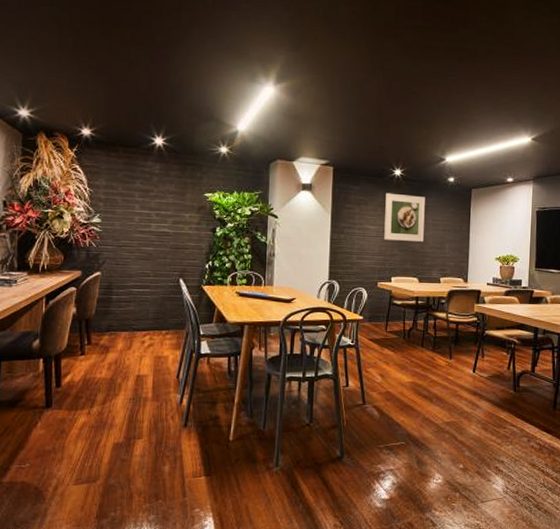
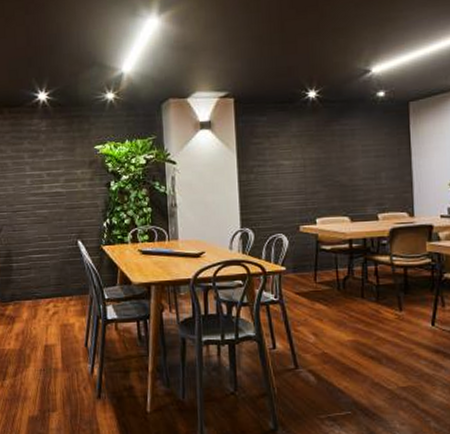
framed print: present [384,193,425,243] -> none [300,119,352,176]

